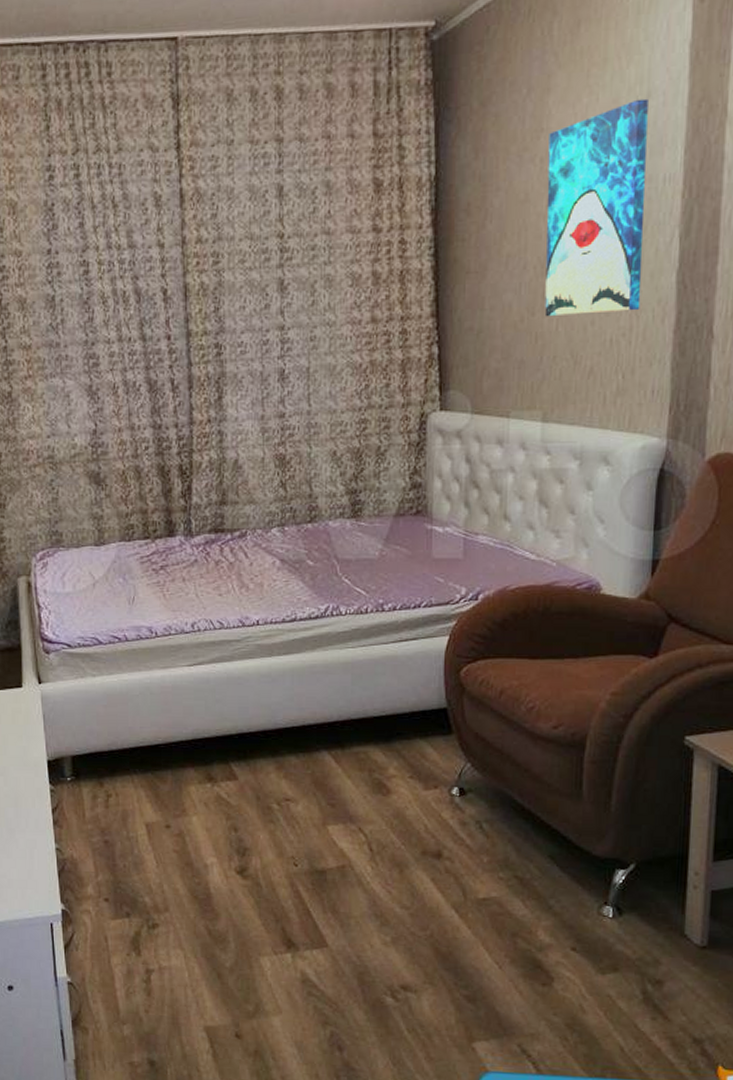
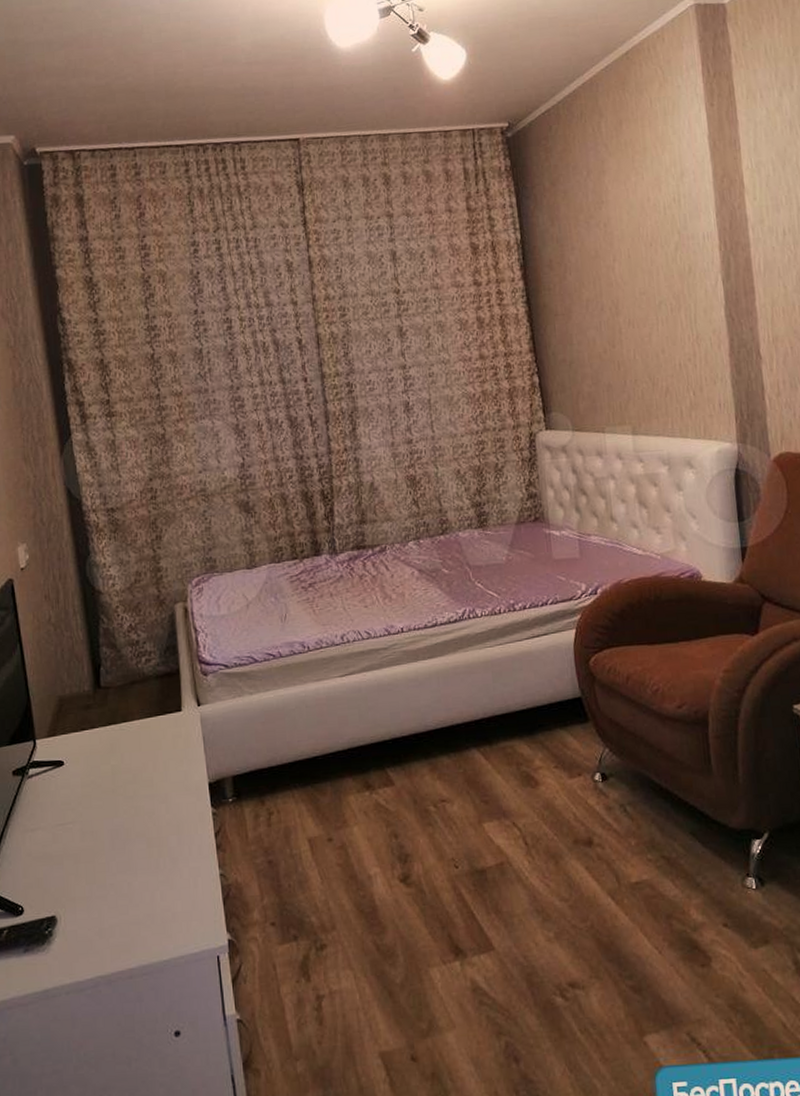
wall art: present [544,98,648,317] -> none [608,176,700,348]

